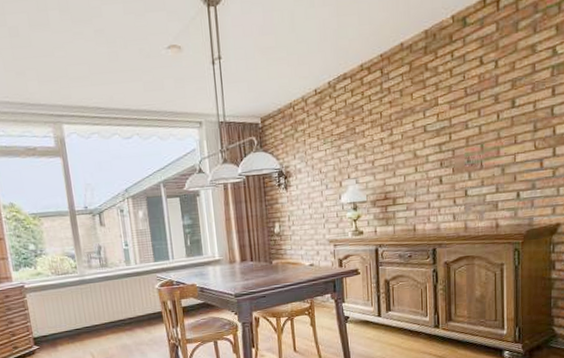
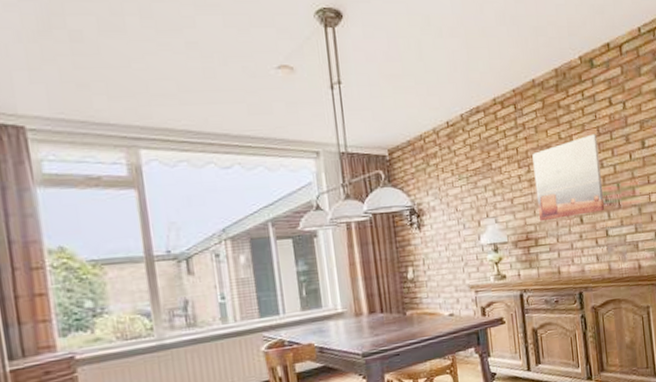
wall art: none [396,95,466,182] -> present [532,134,605,222]

